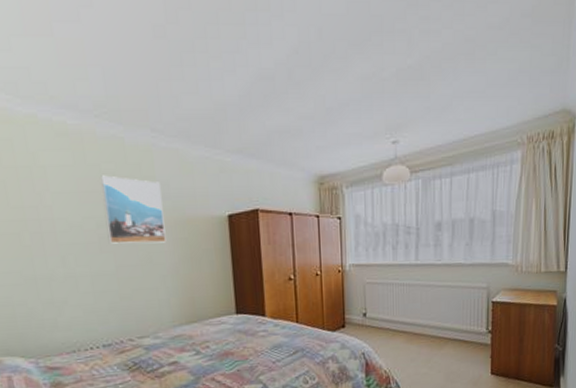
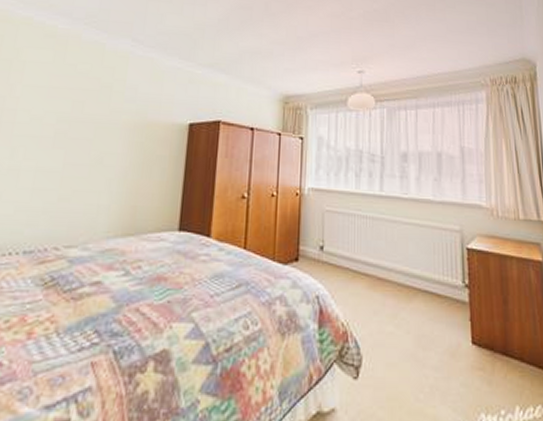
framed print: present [101,175,167,244] -> none [63,74,129,145]

